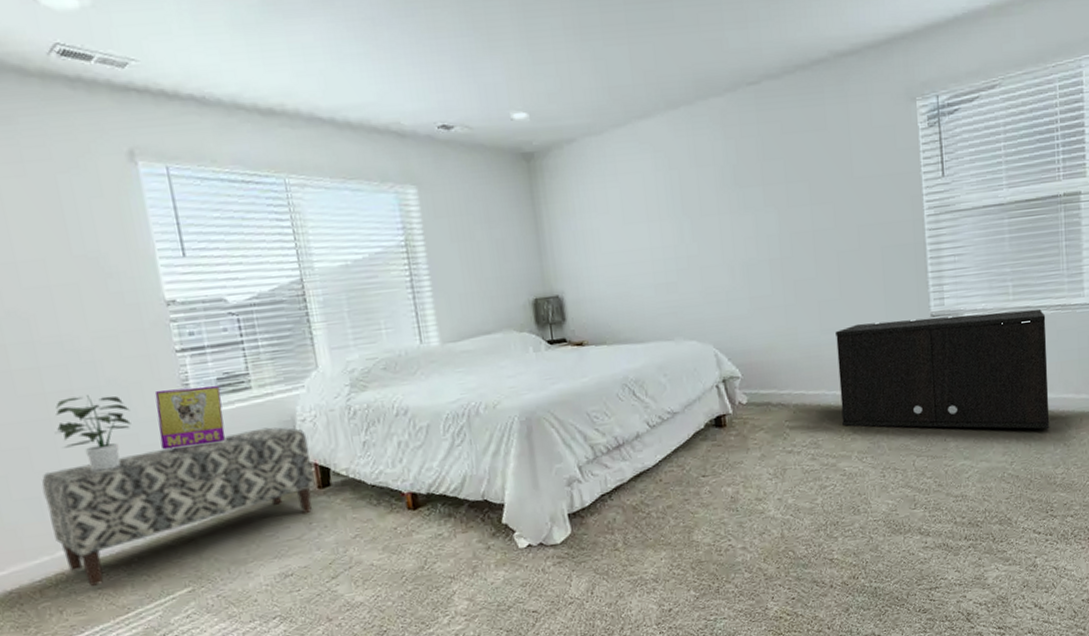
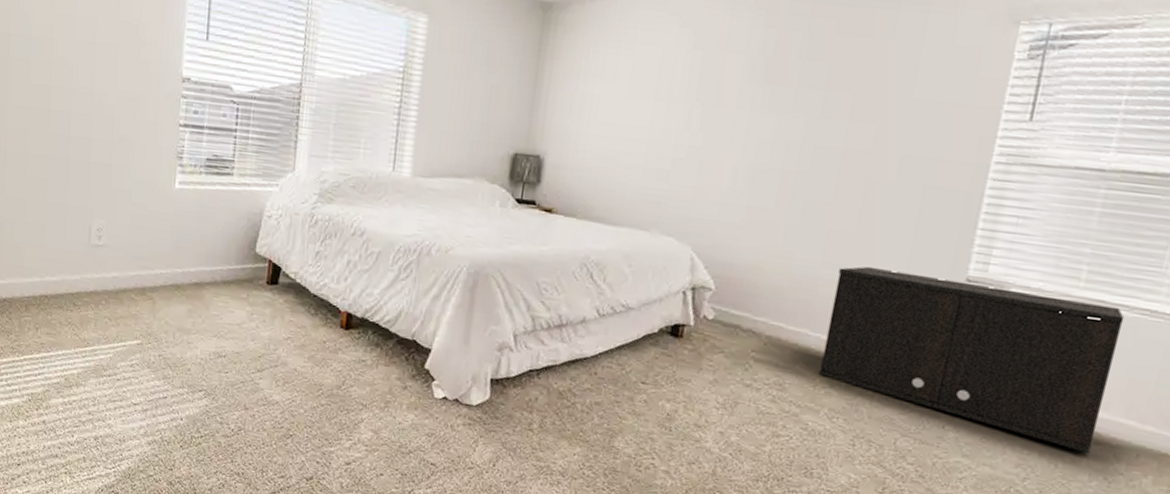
bench: present [41,427,314,587] -> none [48,206,269,316]
potted plant: present [54,395,131,472] -> none [69,145,131,217]
decorative box: present [154,385,226,450] -> none [147,156,207,217]

